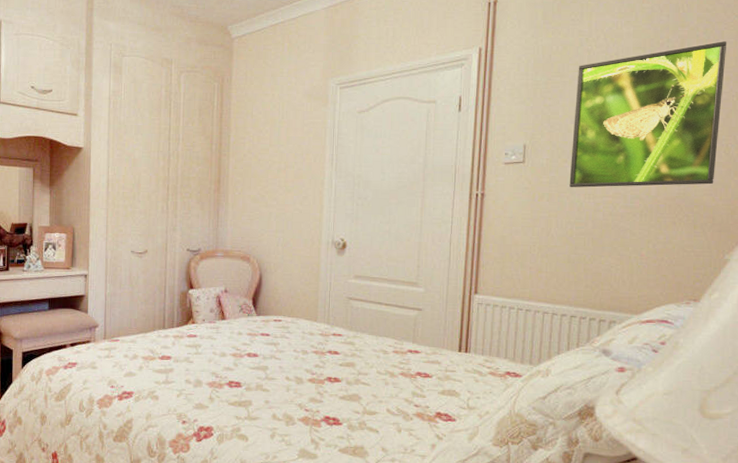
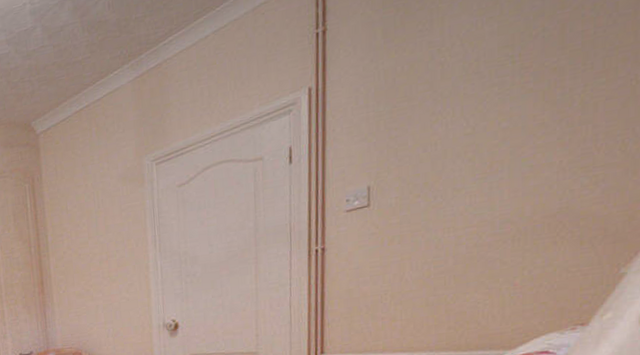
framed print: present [569,41,727,188] -> none [424,14,624,224]

